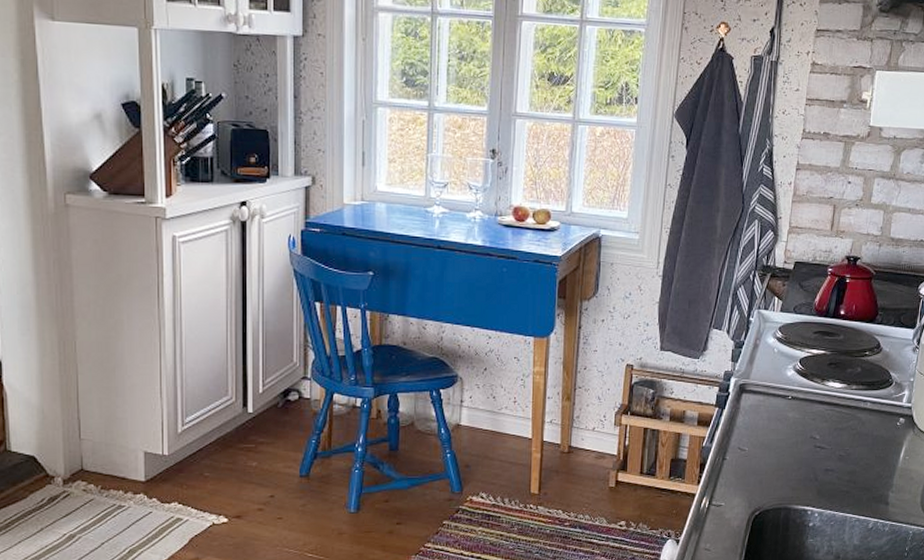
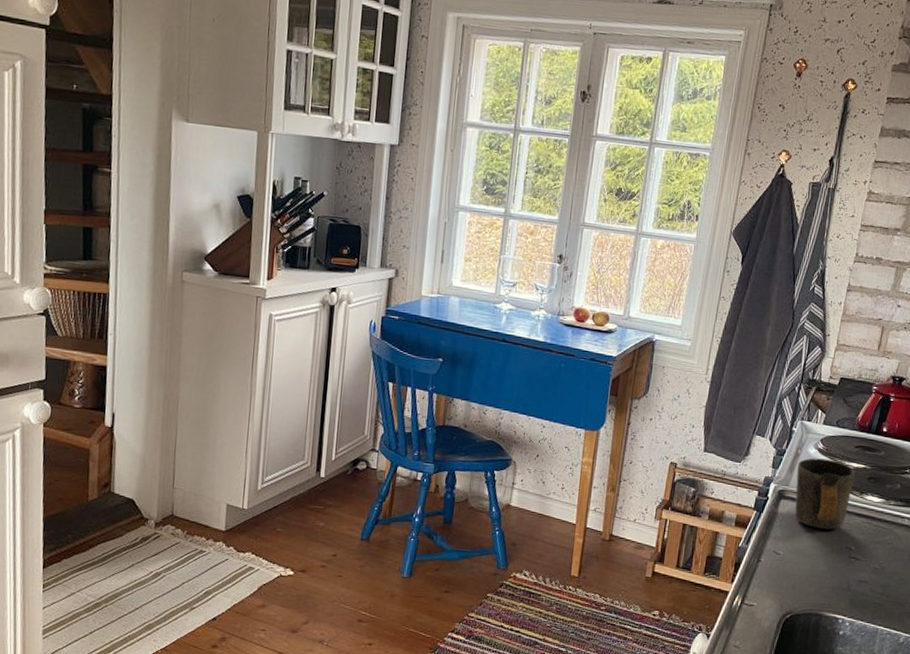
mug: none [756,348,815,420] -> present [794,458,855,530]

